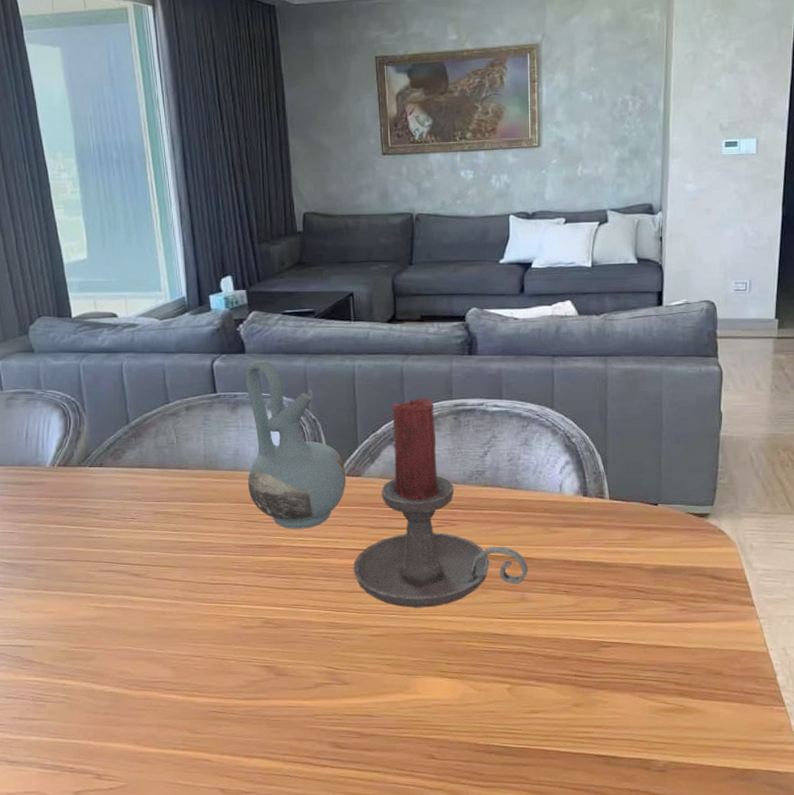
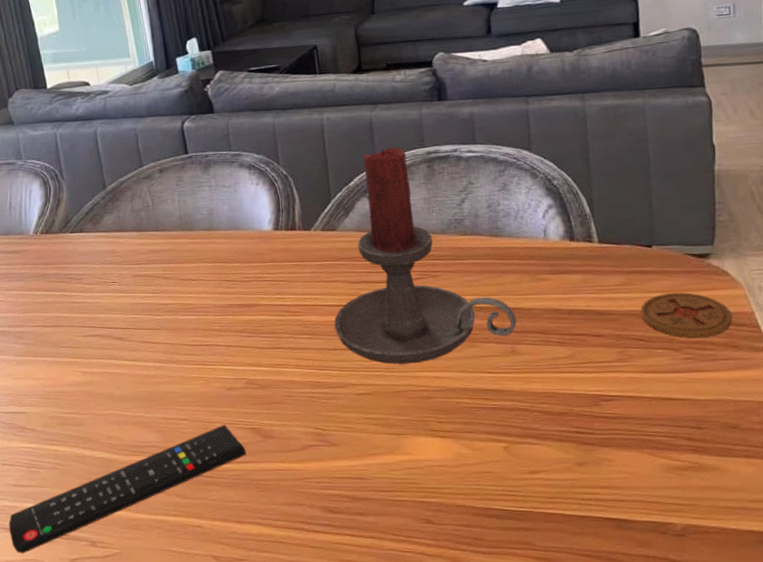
remote control: none [11,661,259,786] -> present [8,424,247,554]
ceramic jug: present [245,360,347,529] -> none [215,119,322,287]
coaster: none [643,549,724,592] -> present [640,292,733,339]

